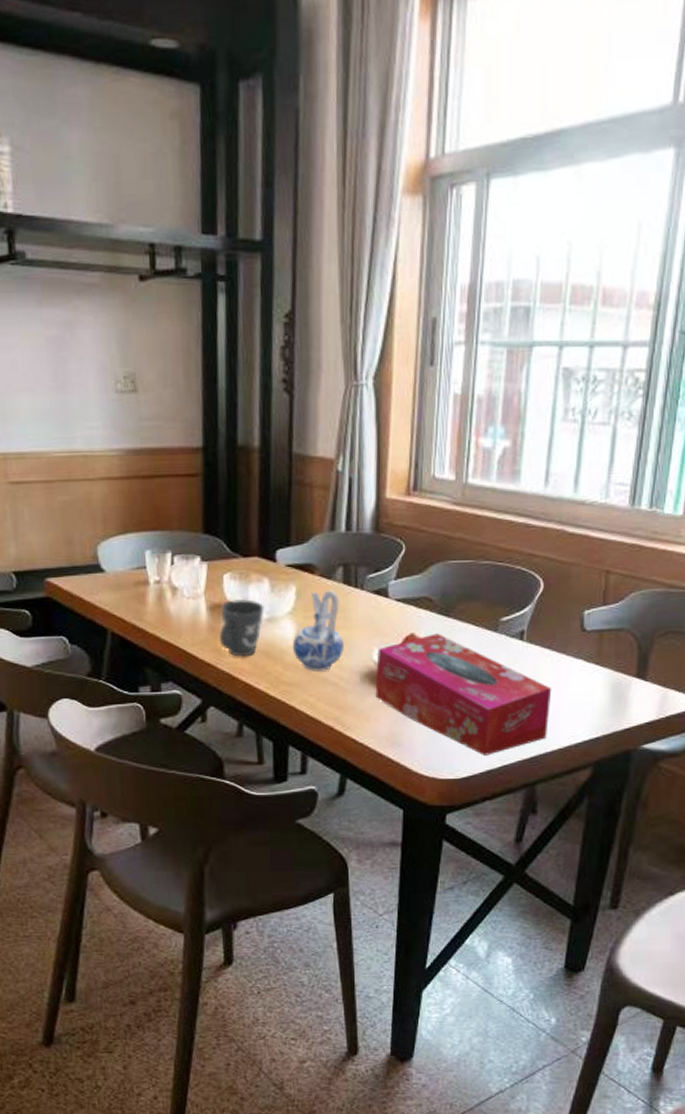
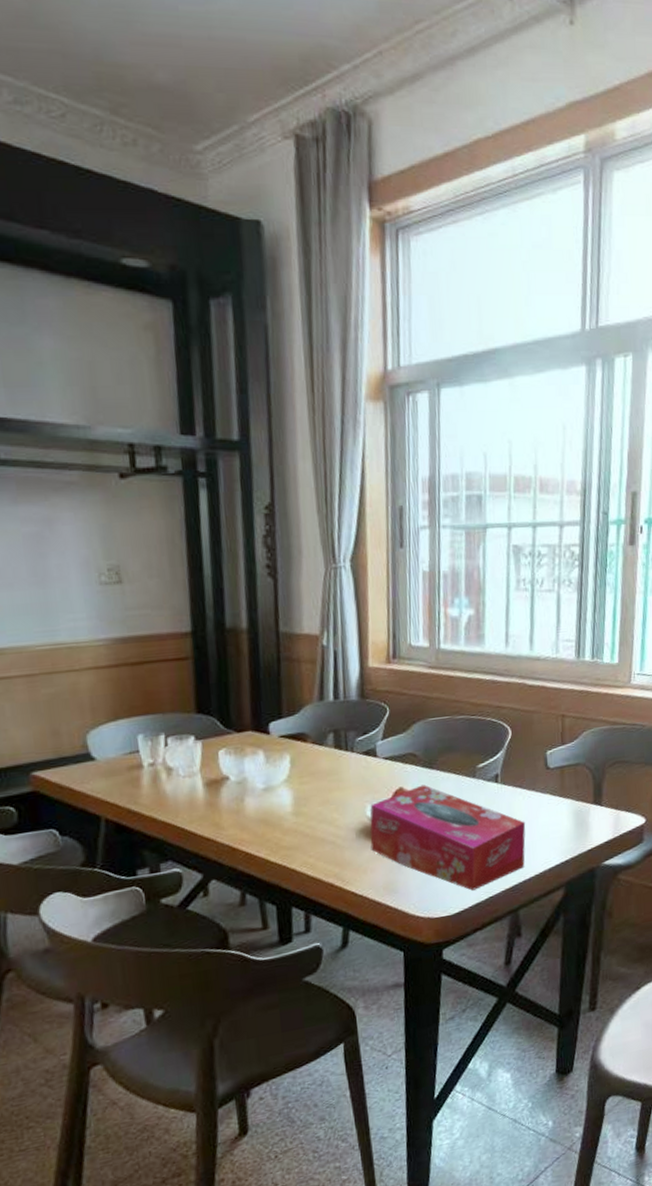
mug: present [220,599,265,657] -> none [217,772,261,828]
ceramic pitcher: present [292,590,345,671] -> none [289,755,340,834]

